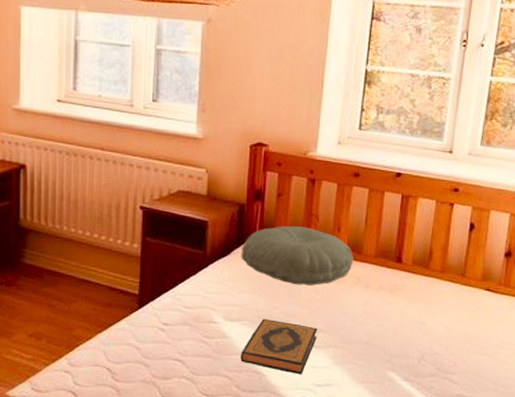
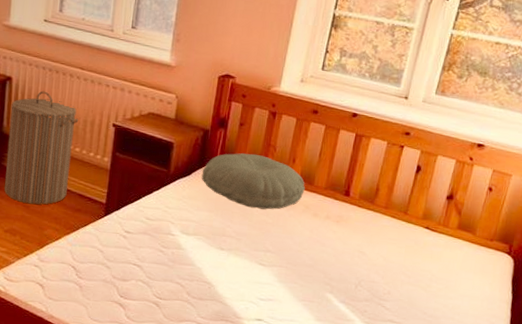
laundry hamper: none [25,177,103,302] -> present [4,91,79,205]
hardback book: present [240,318,318,374] -> none [193,235,266,288]

